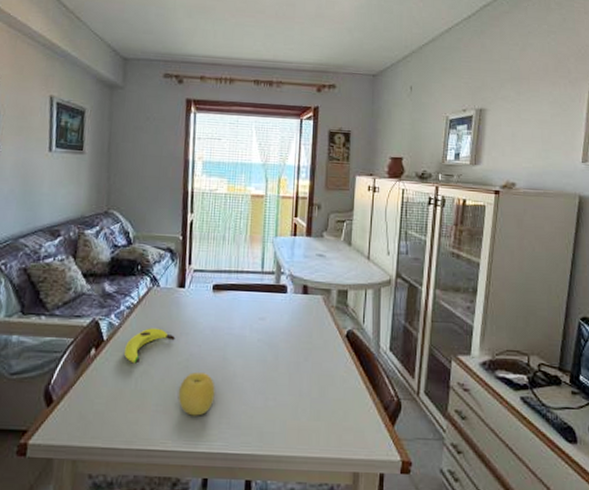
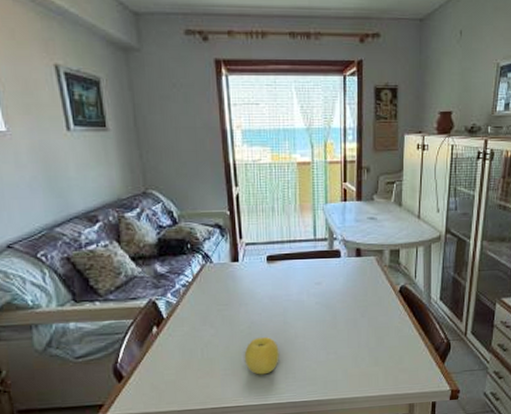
banana: present [125,328,175,364] -> none [186,302,235,336]

